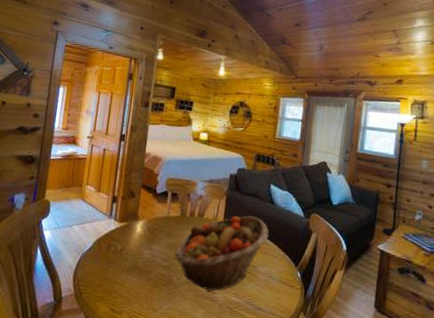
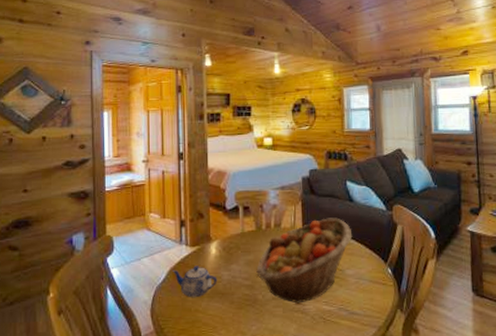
teapot: none [99,240,139,270] -> present [172,266,218,298]

